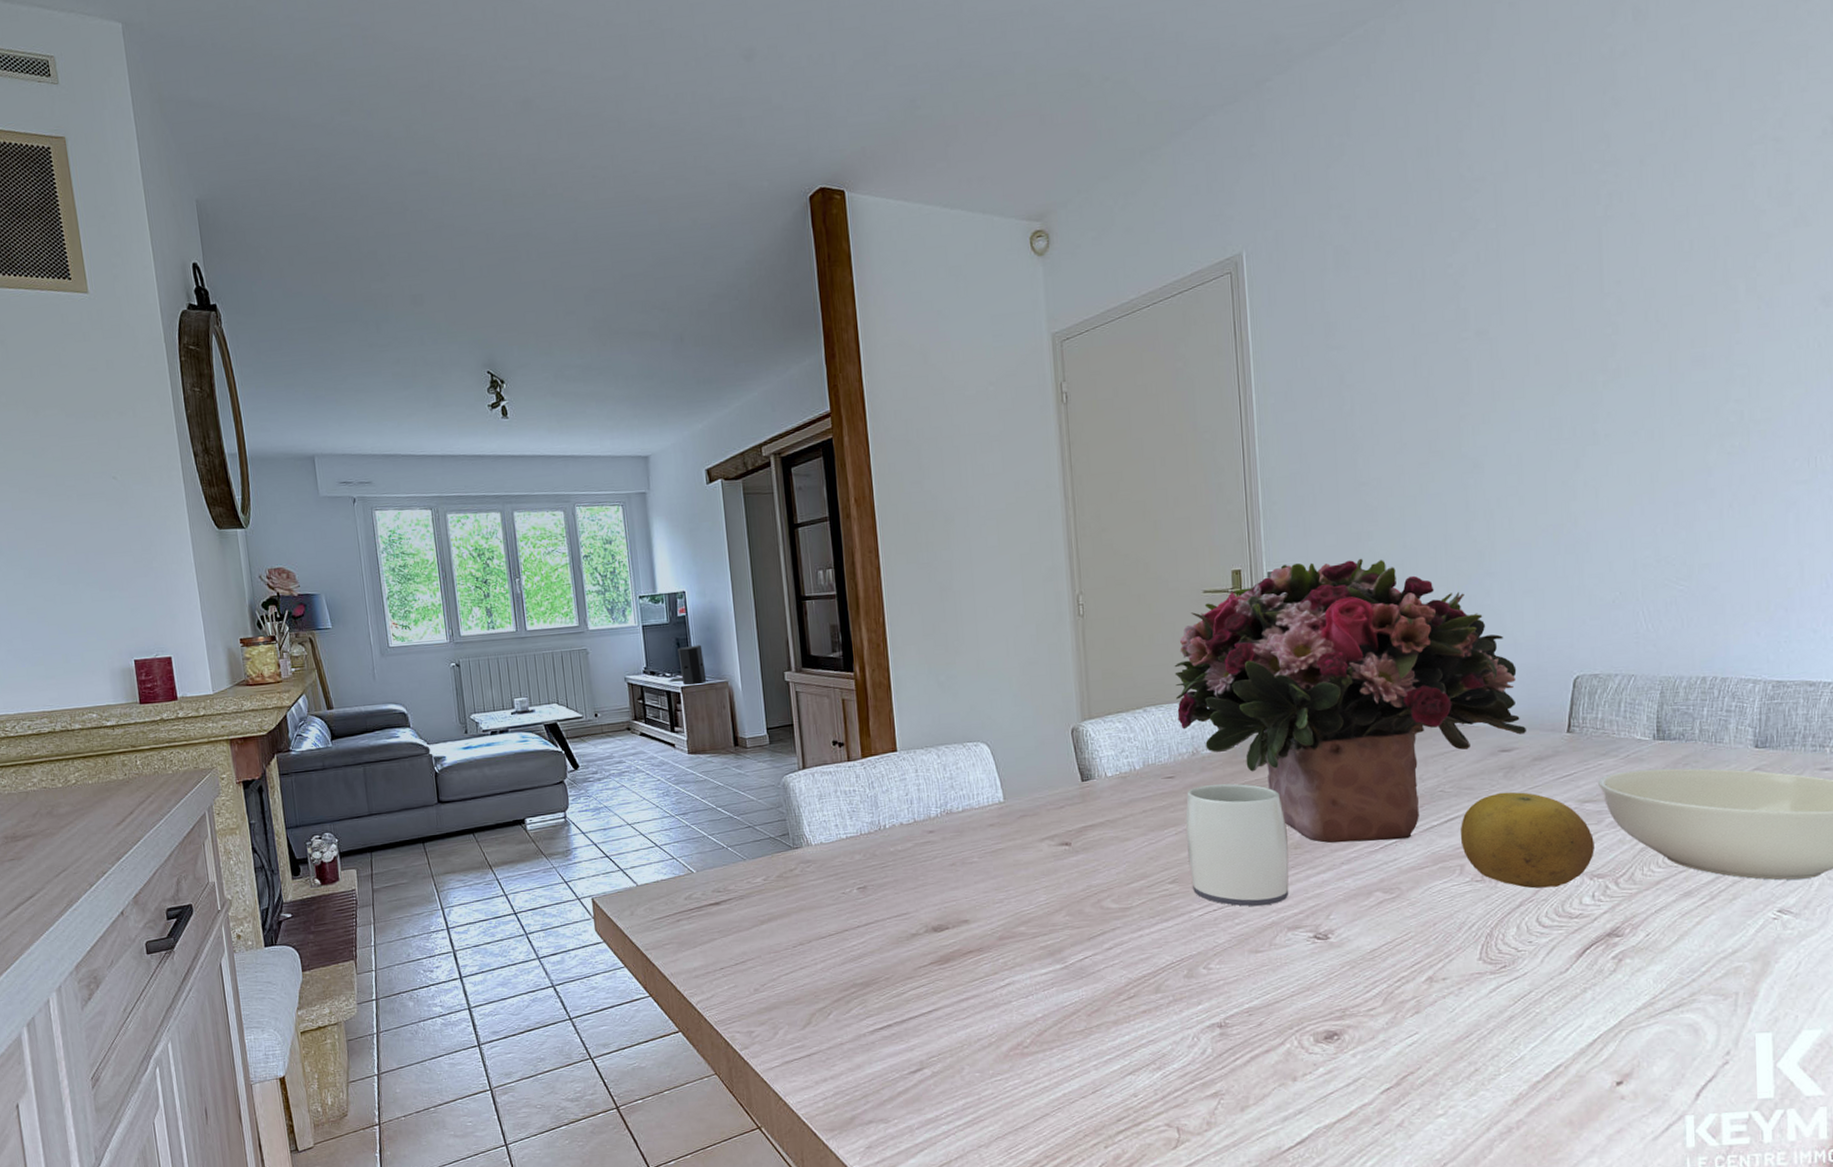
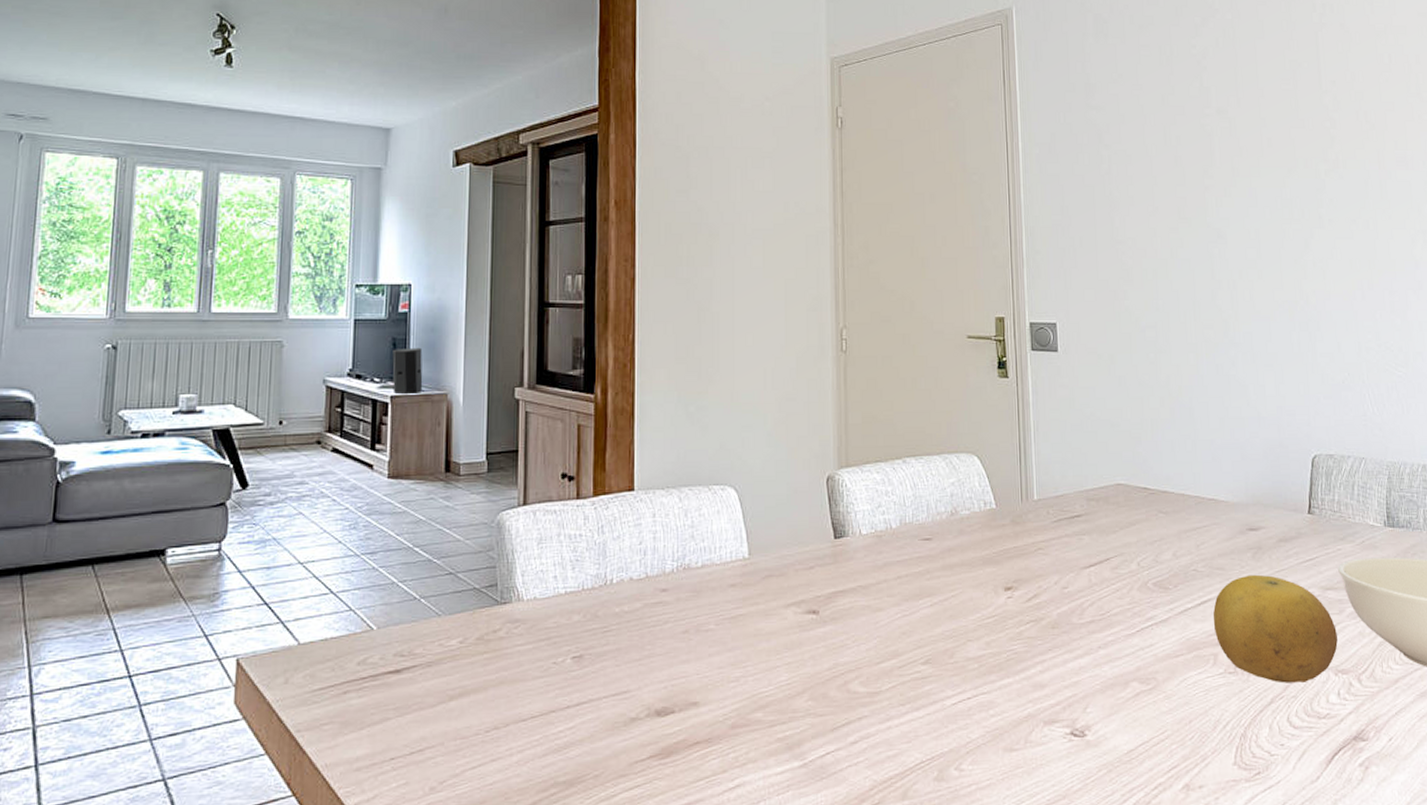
bouquet: present [1174,558,1527,843] -> none [936,315,1272,624]
mug: present [1185,783,1289,906] -> none [941,550,1046,695]

